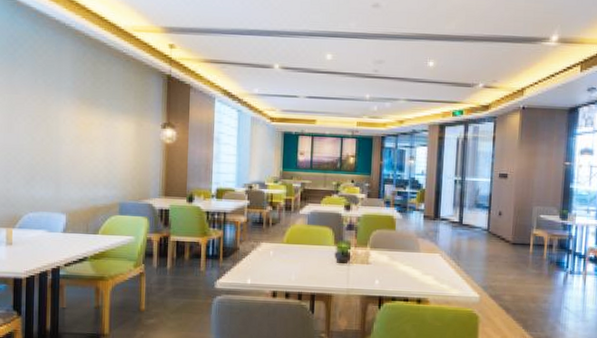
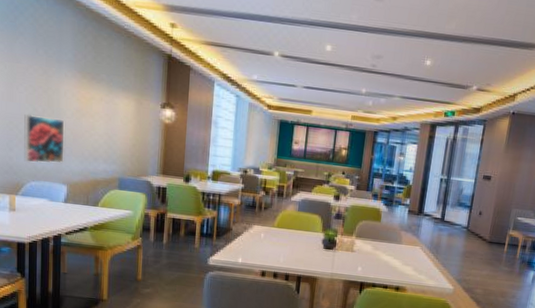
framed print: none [22,144,64,194] -> present [24,114,65,163]

